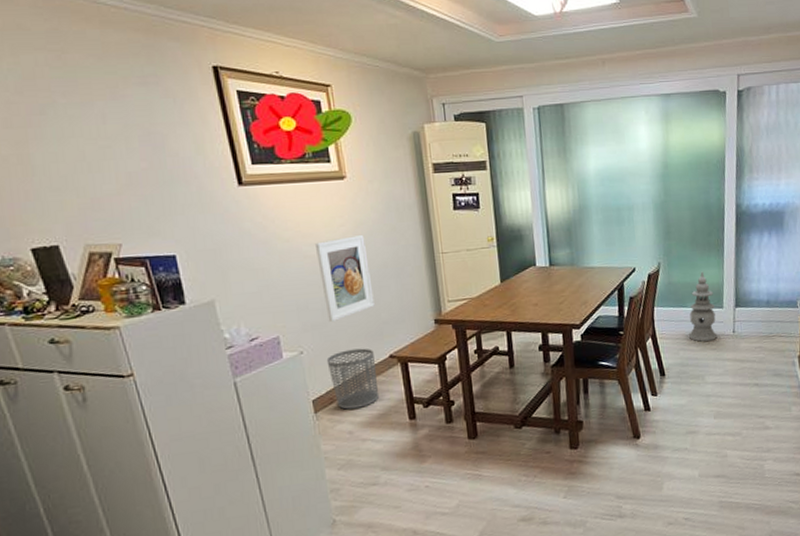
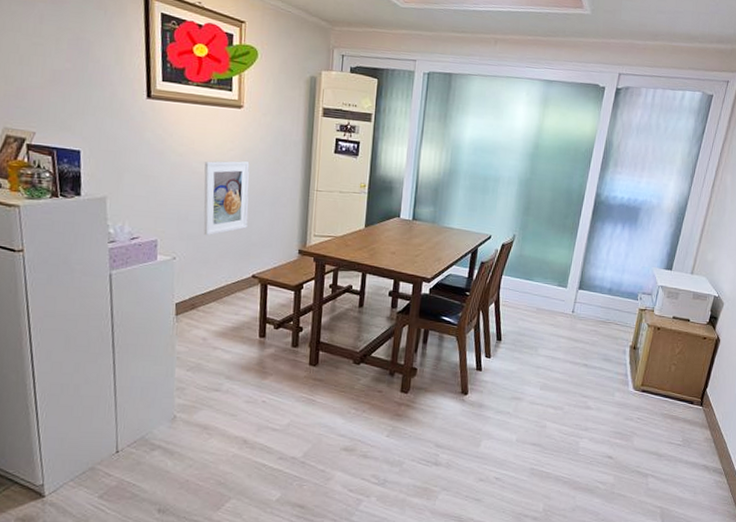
waste bin: present [326,348,378,410] -> none [195,263,239,318]
lantern: present [688,271,718,342] -> none [529,250,560,317]

